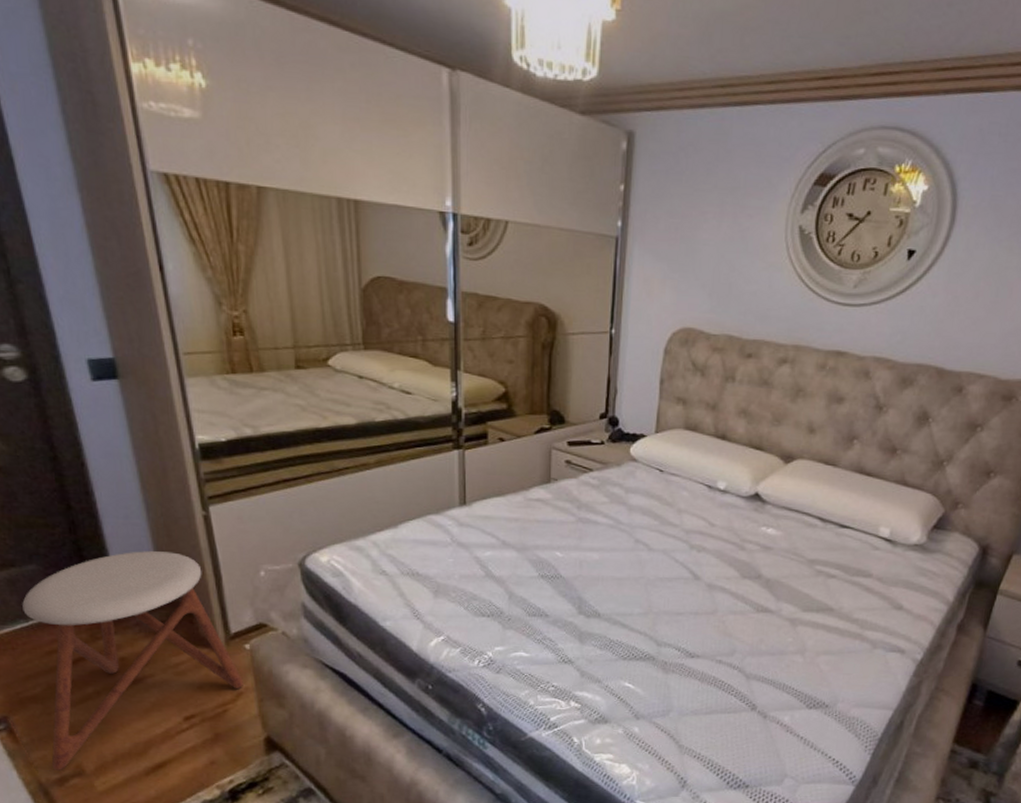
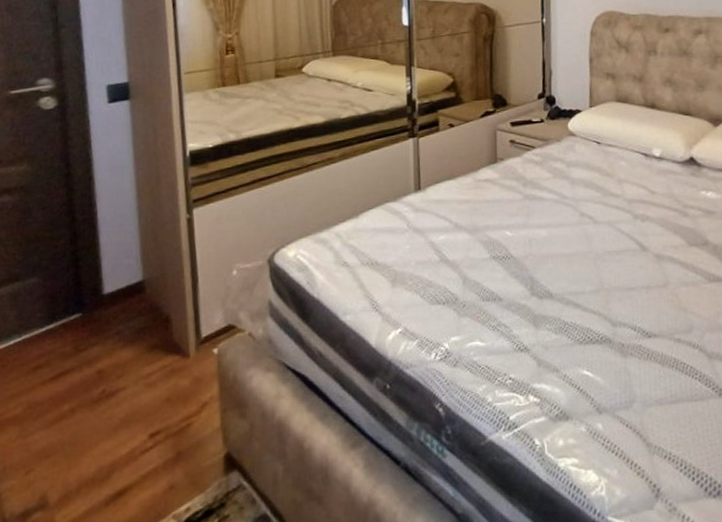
stool: present [22,551,245,770] -> none [18,256,210,503]

